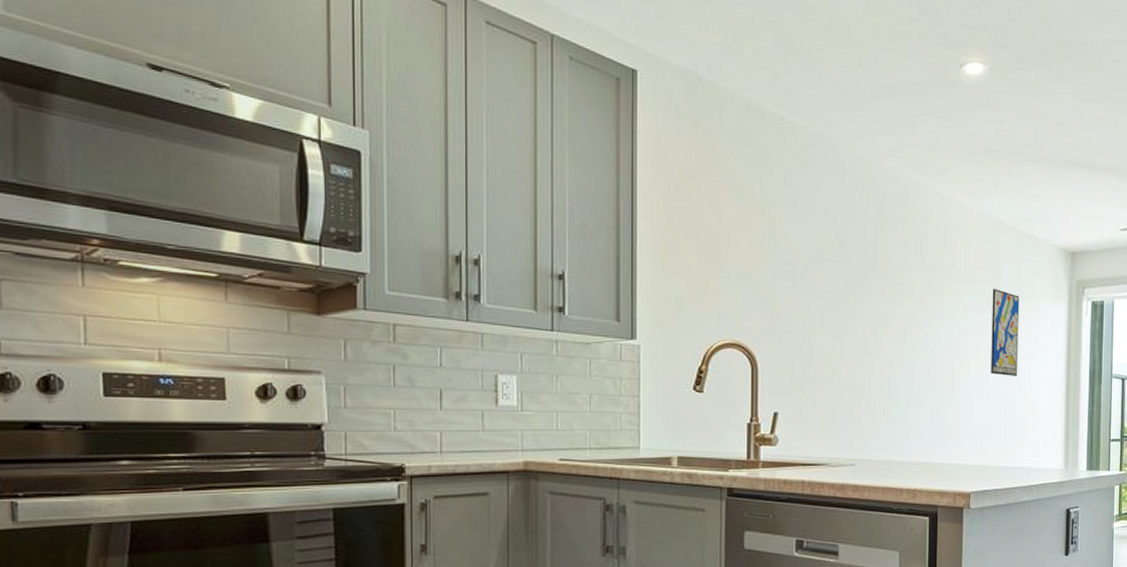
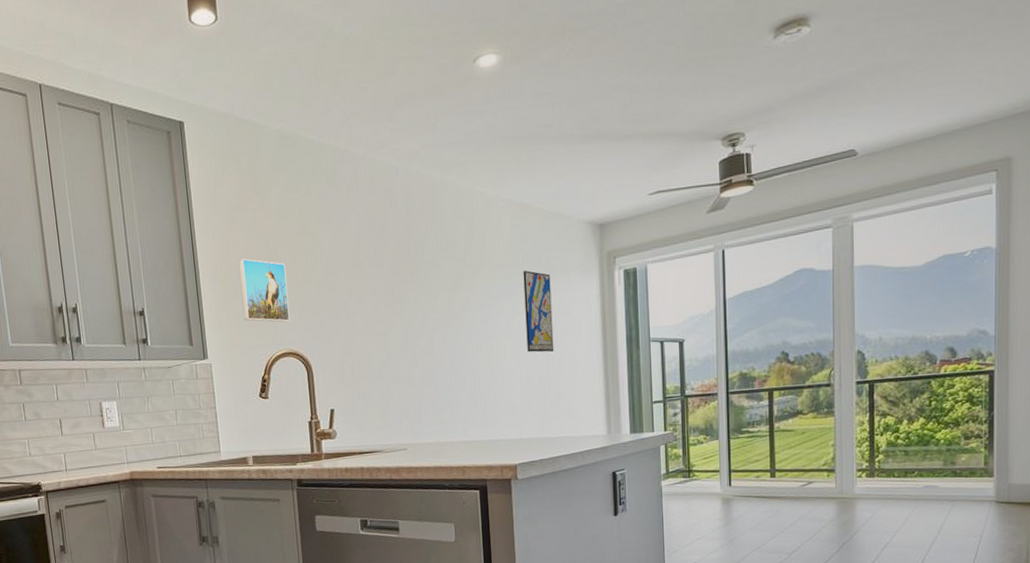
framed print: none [683,232,739,309] -> present [238,258,290,322]

